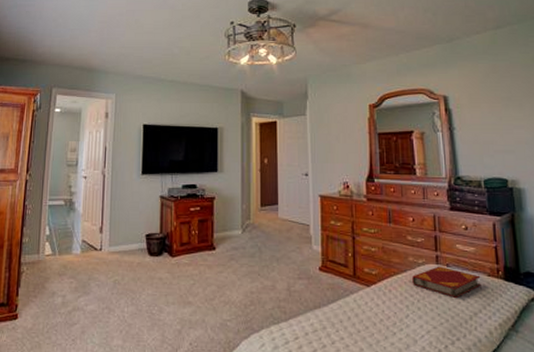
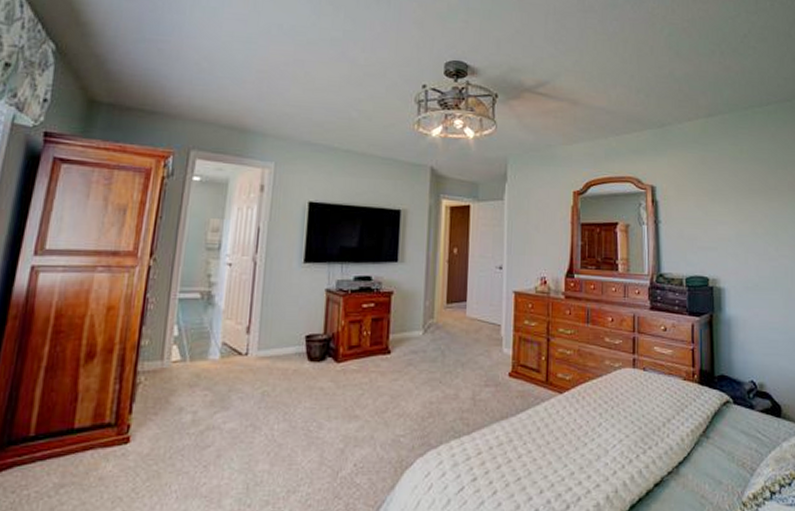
hardback book: present [412,266,481,298] -> none [607,370,676,403]

